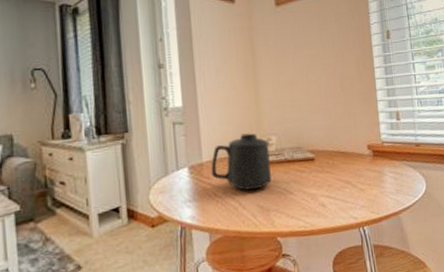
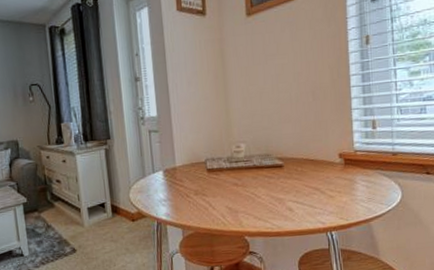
mug: present [211,133,271,190] -> none [183,140,240,193]

